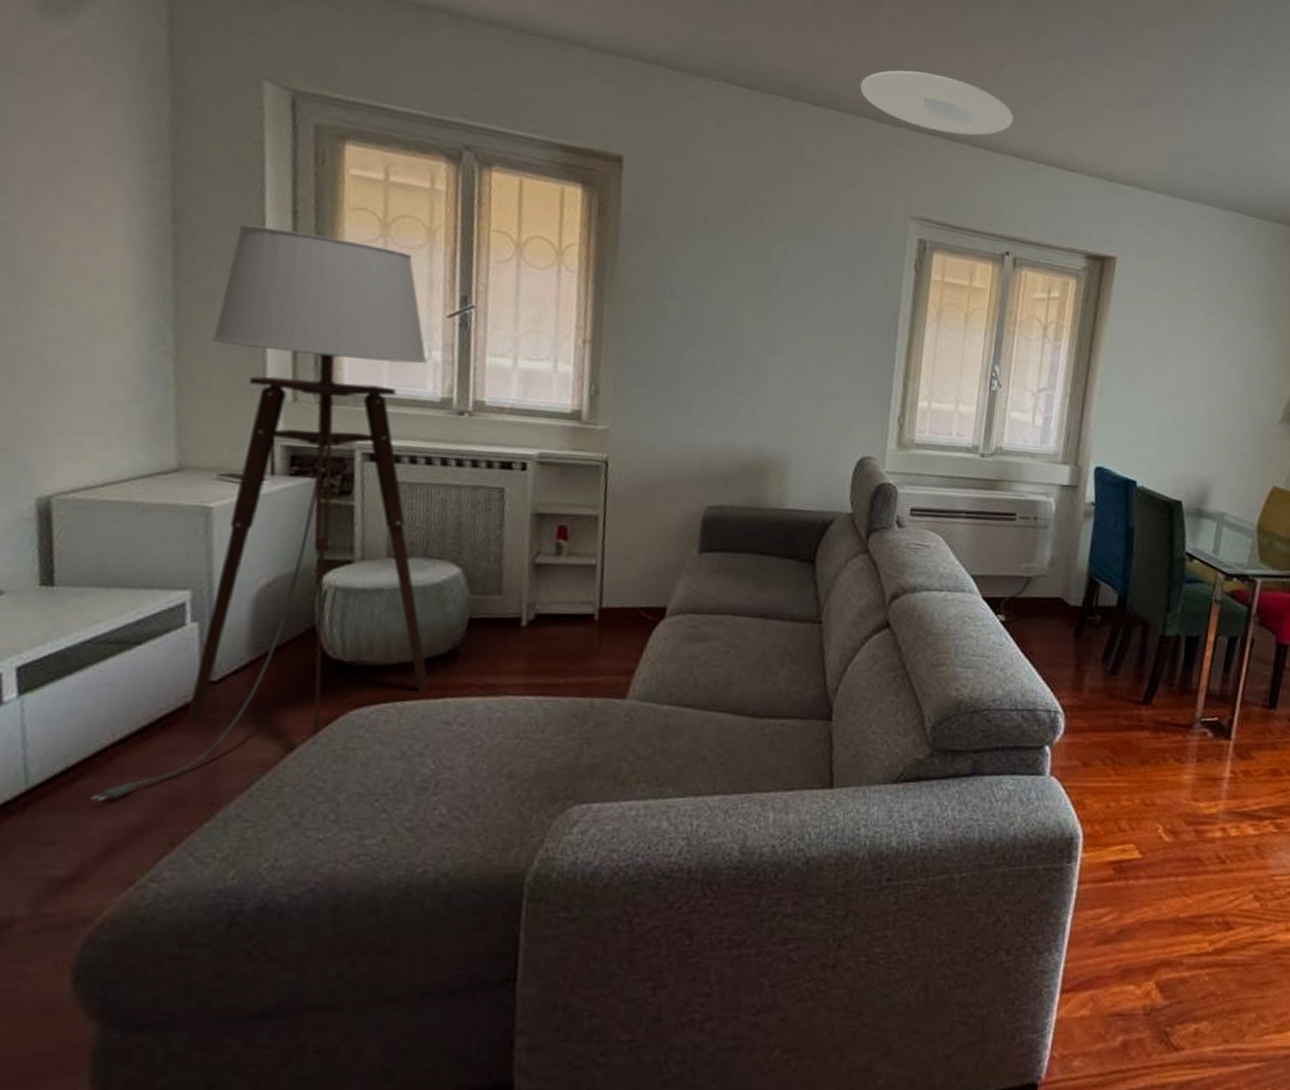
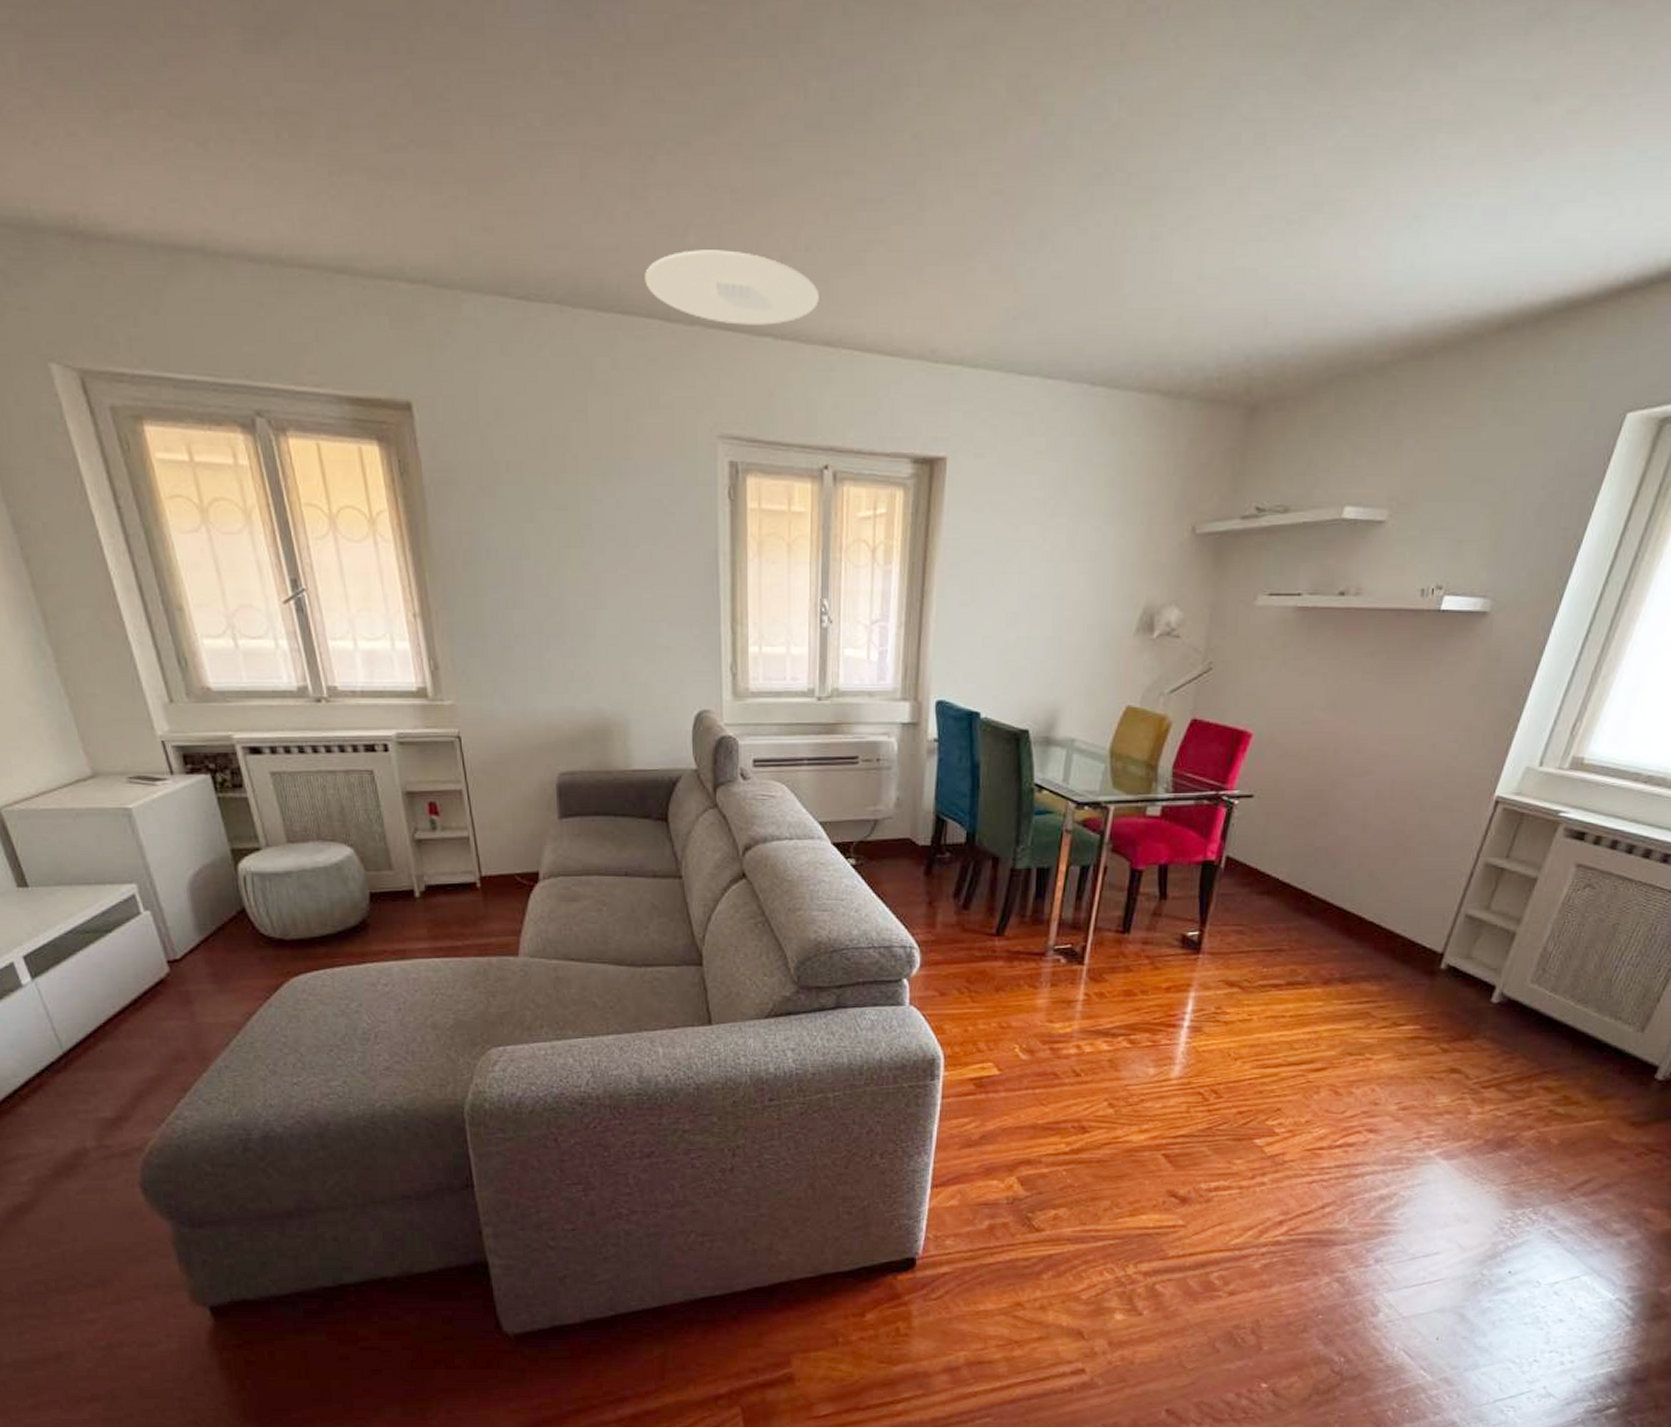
floor lamp: present [90,224,429,802] -> none [74,526,351,1060]

